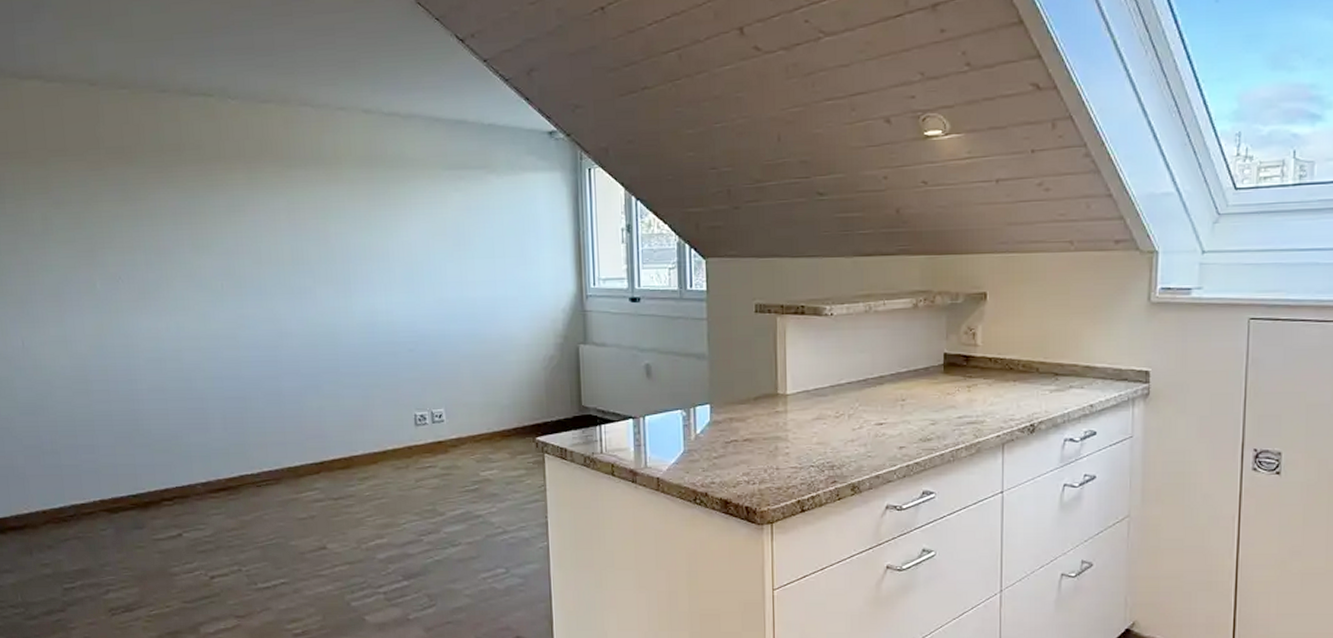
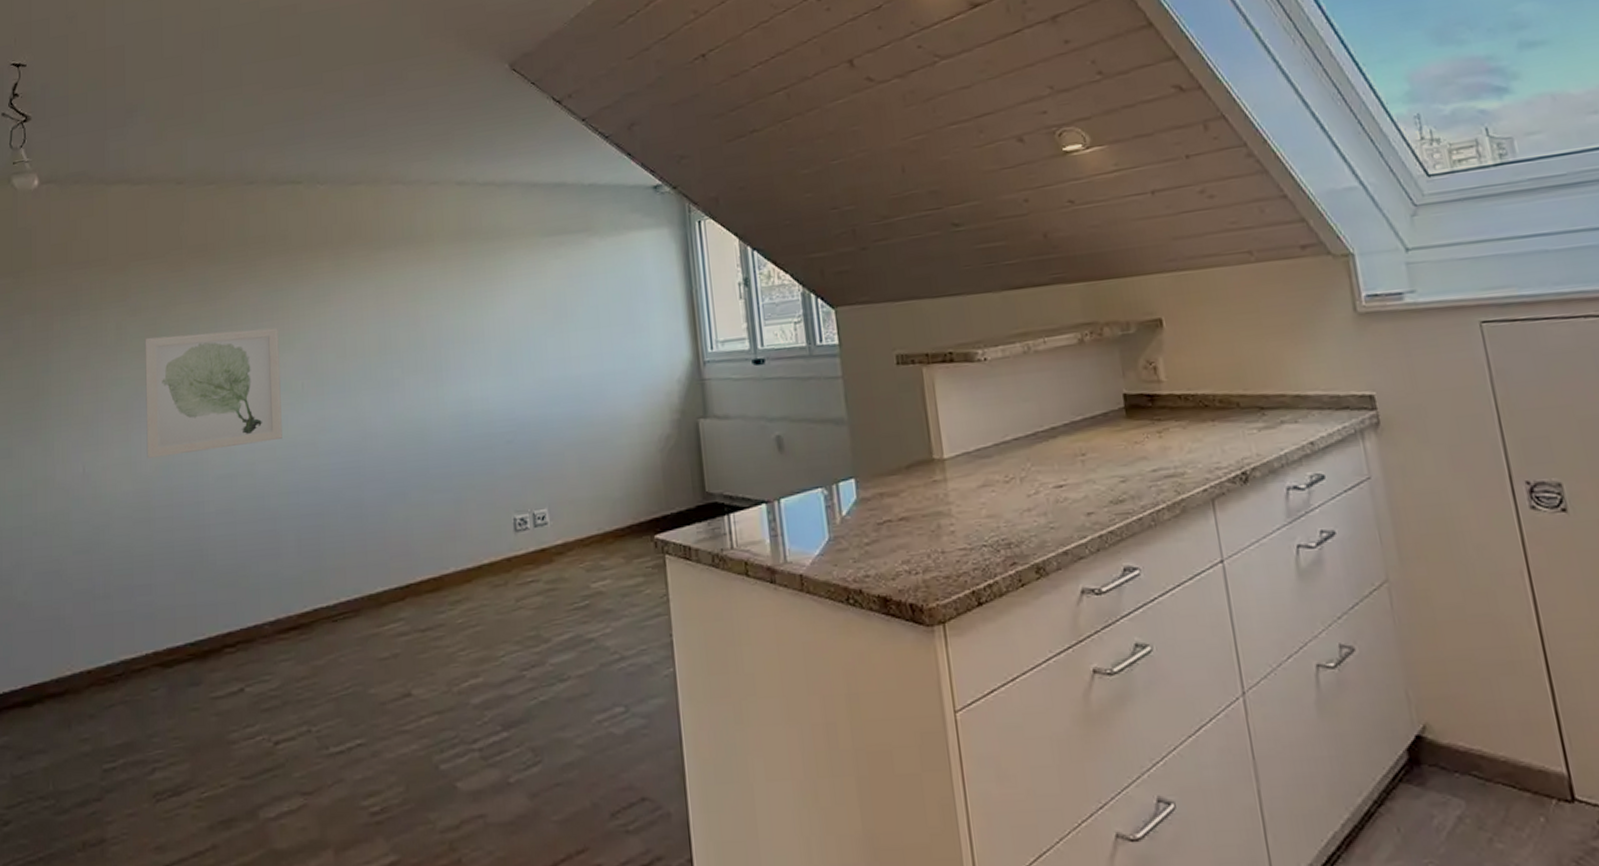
wall art: none [70,230,205,338] -> present [145,327,282,459]

